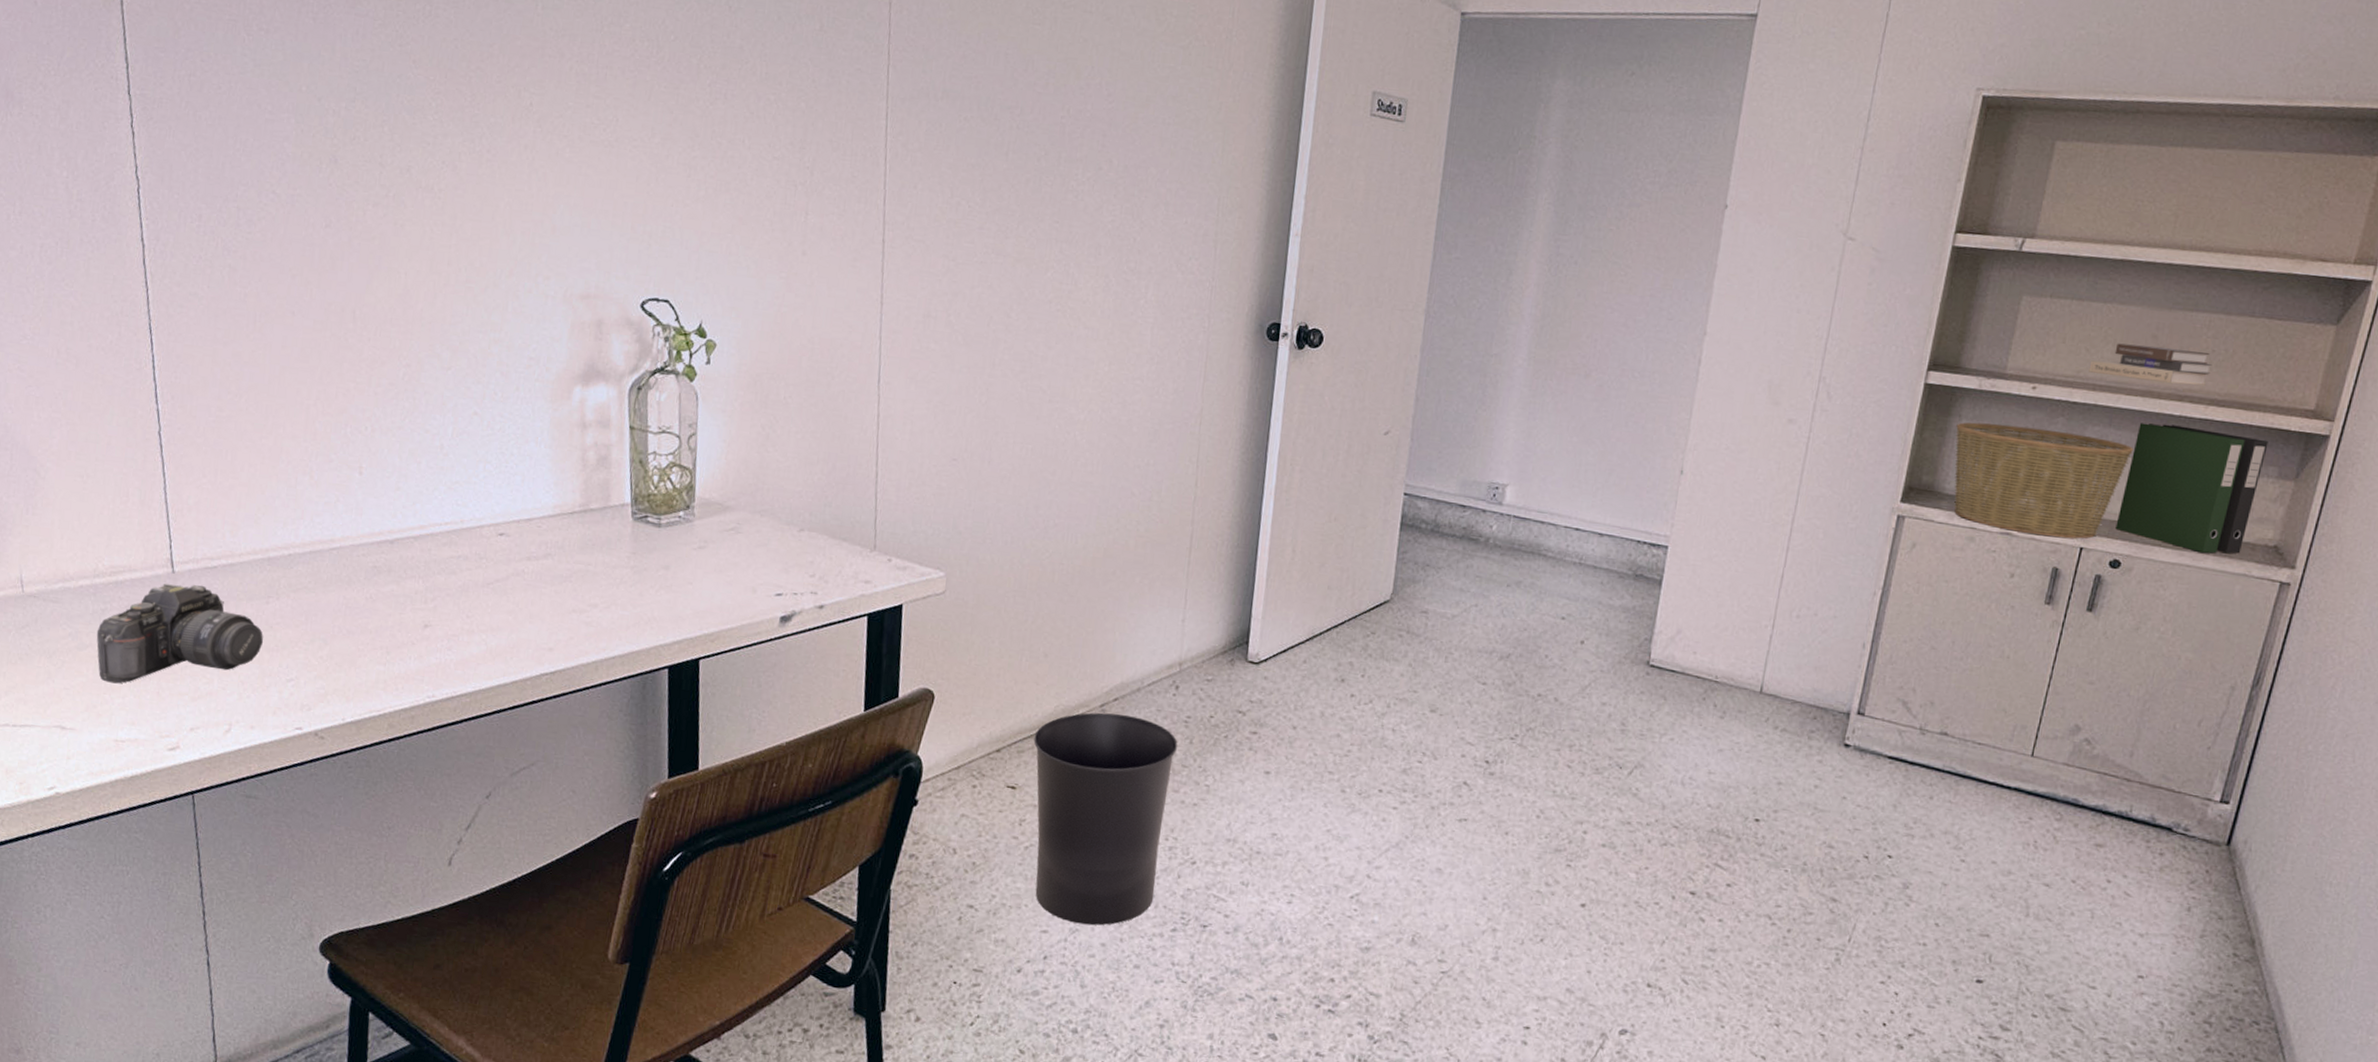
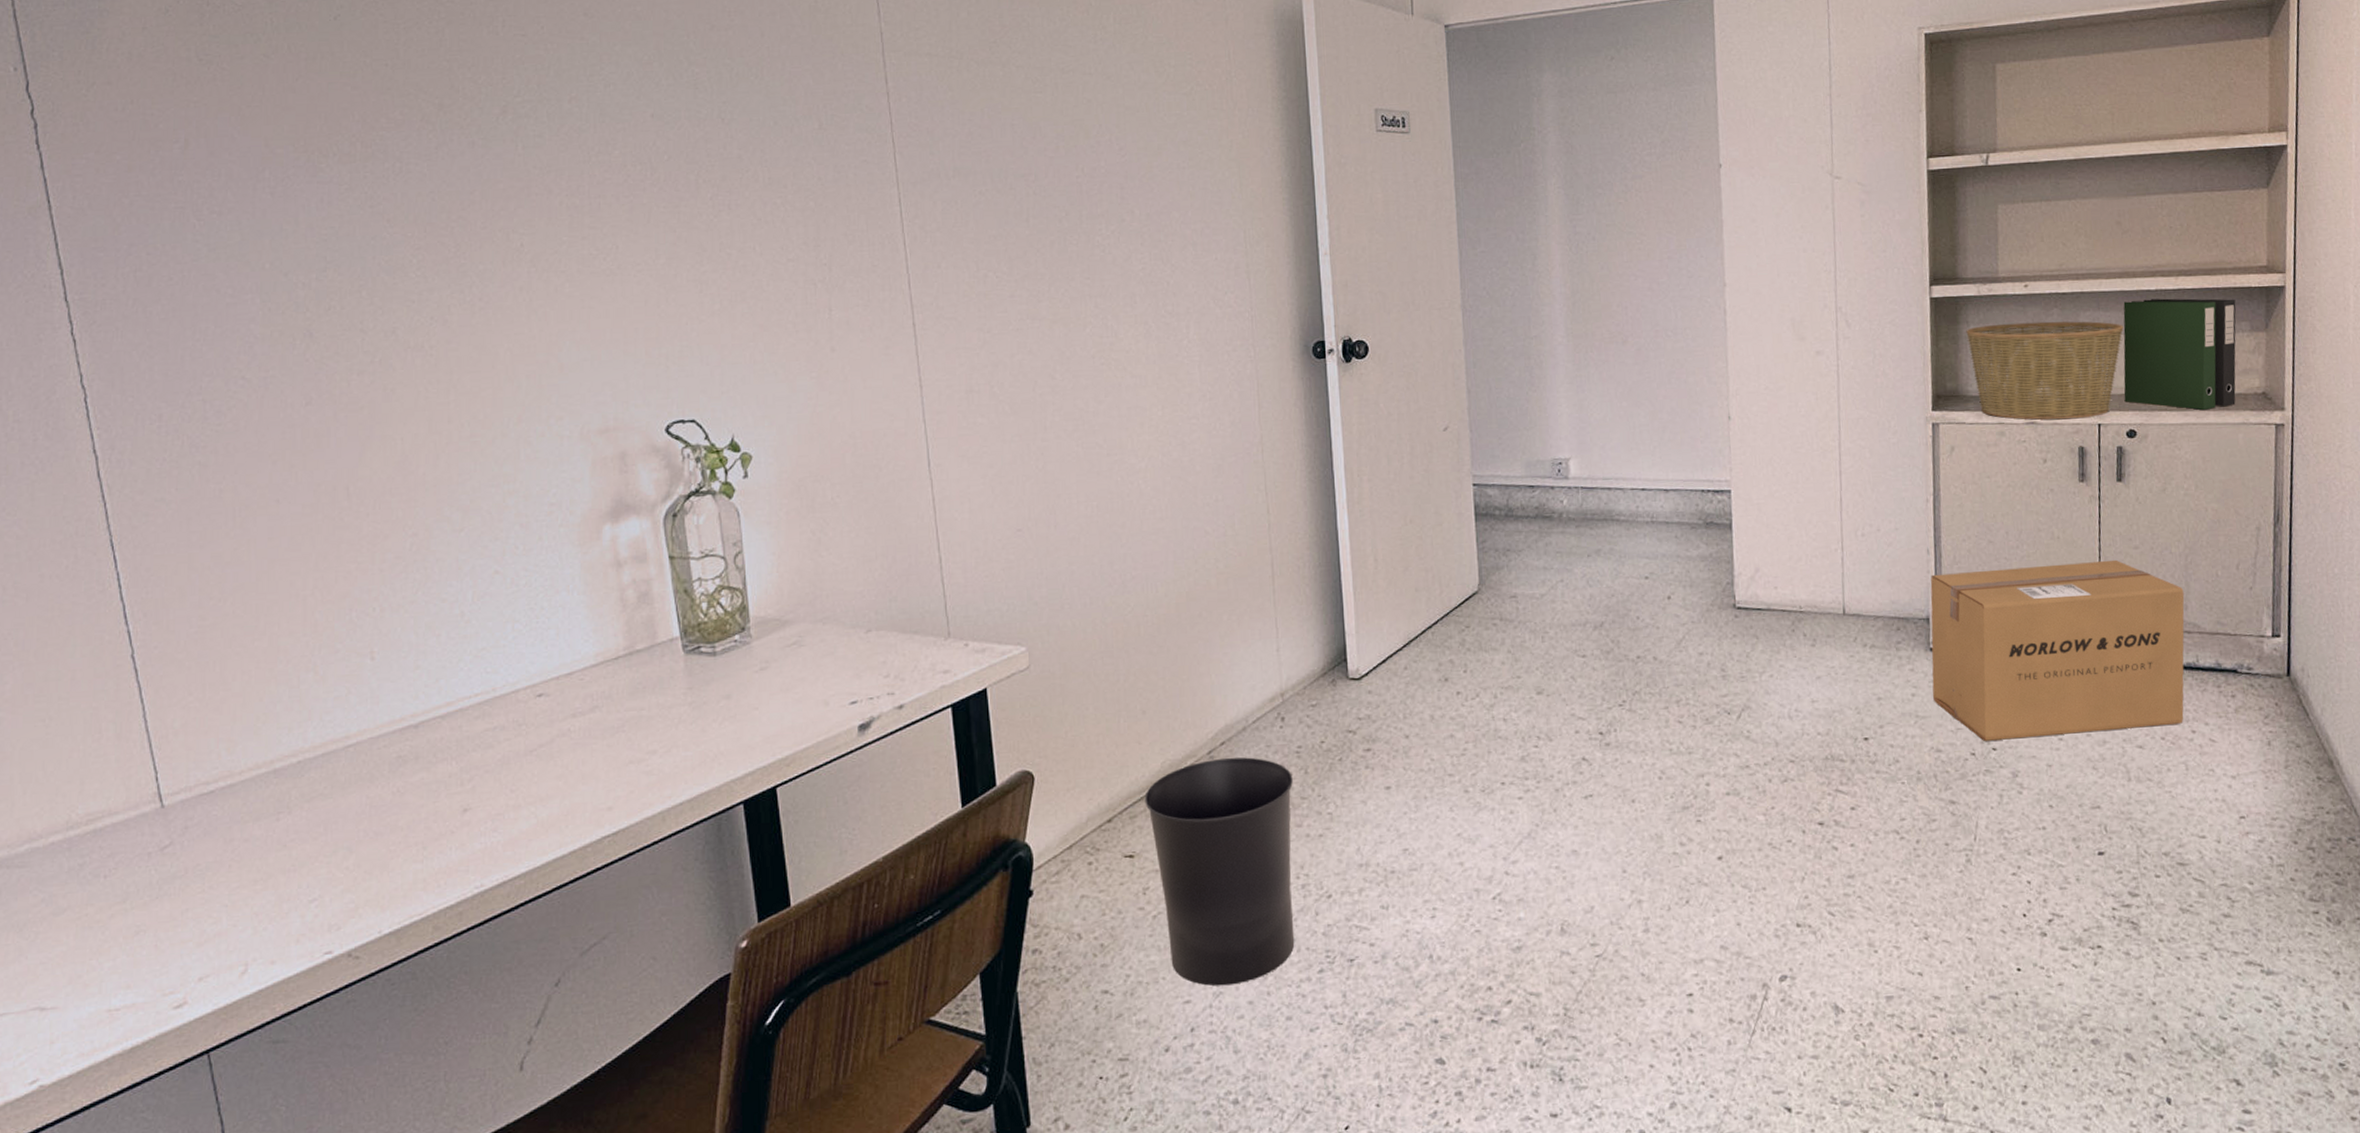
camera: present [96,583,263,684] -> none [75,814,276,946]
box: none [1836,670,2134,871] -> present [1930,559,2185,741]
books: present [2088,343,2213,386] -> none [2069,230,2173,265]

